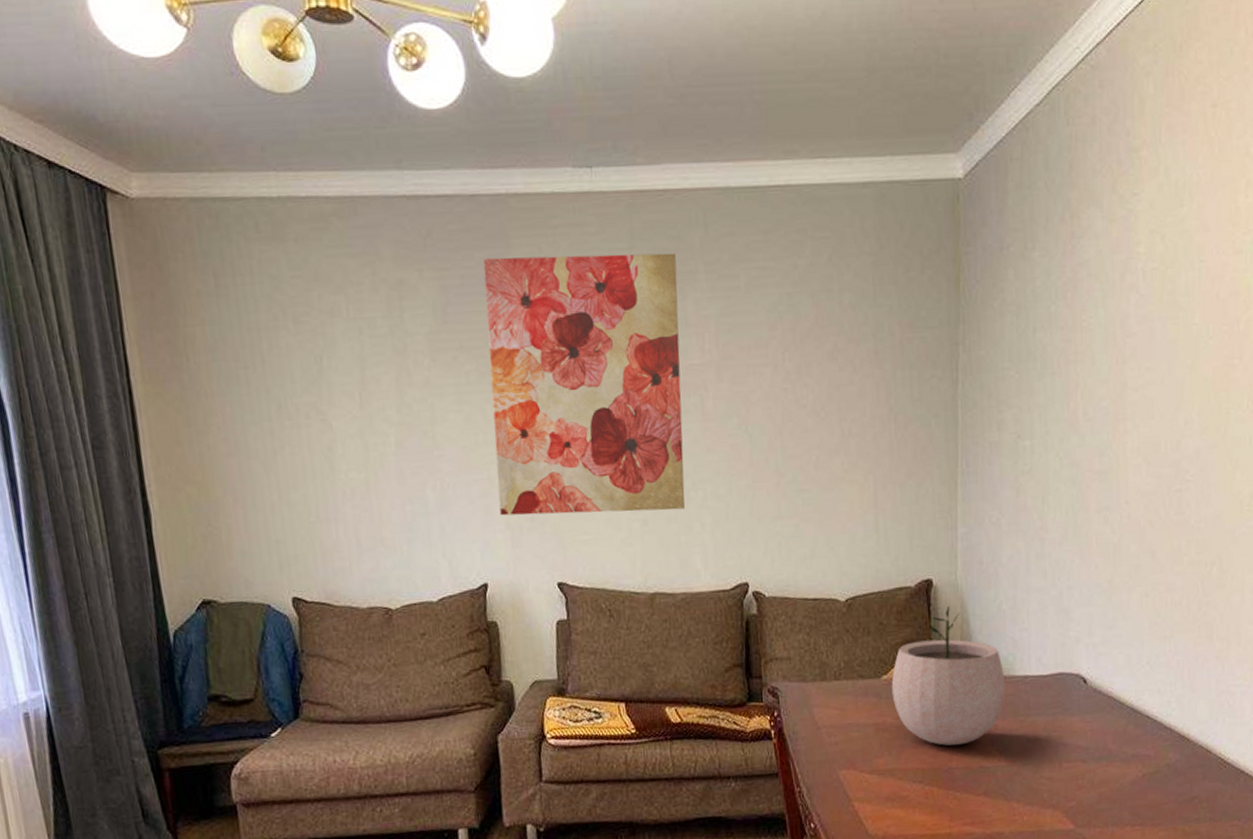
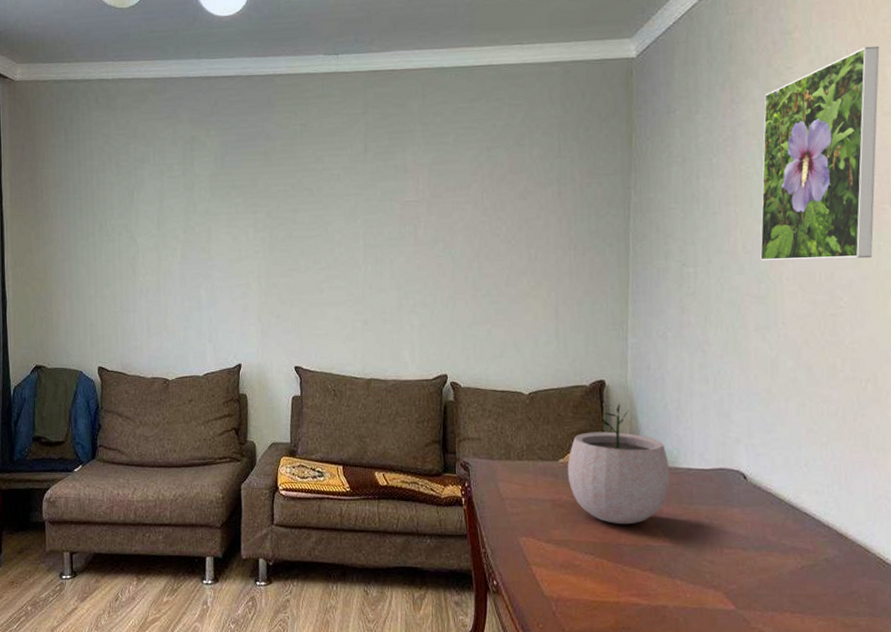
wall art: present [483,252,685,516] -> none [253,116,400,314]
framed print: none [1102,168,1233,430] -> present [760,46,880,261]

